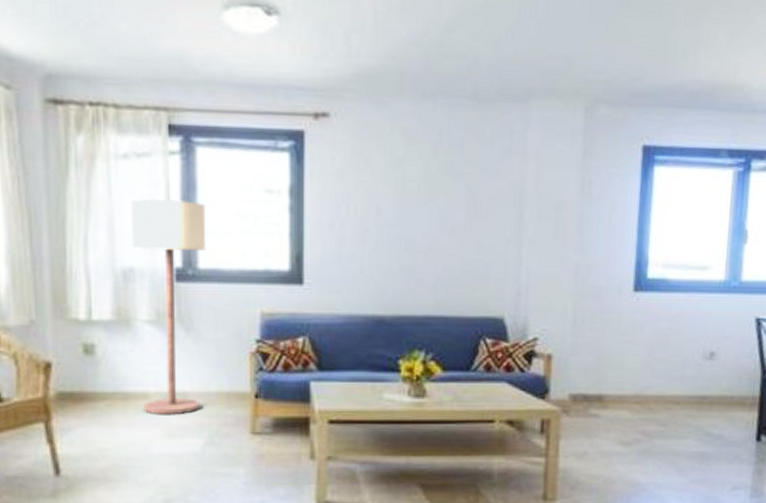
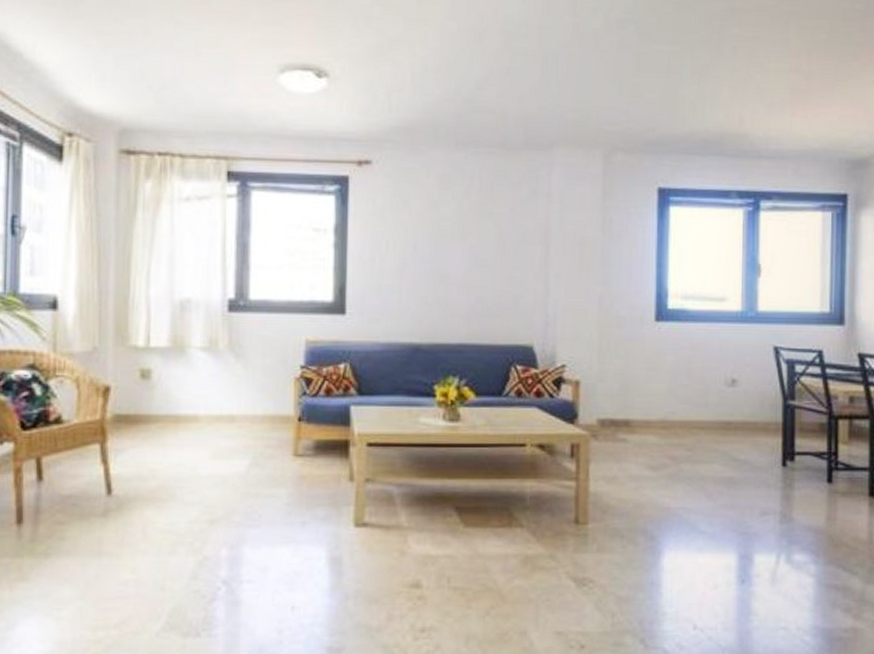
floor lamp: present [130,198,205,415] -> none [189,236,257,437]

